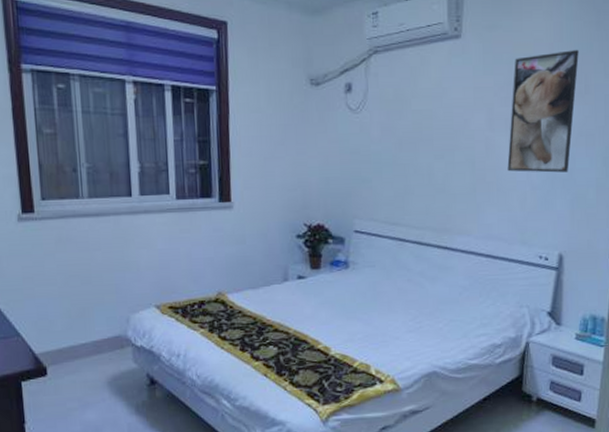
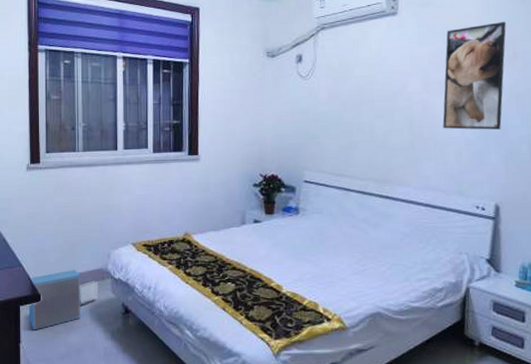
storage bin: none [31,338,118,409] -> present [28,270,99,331]

